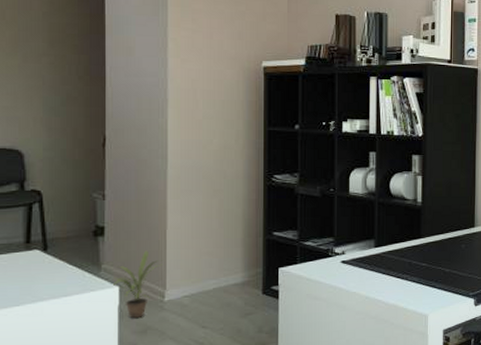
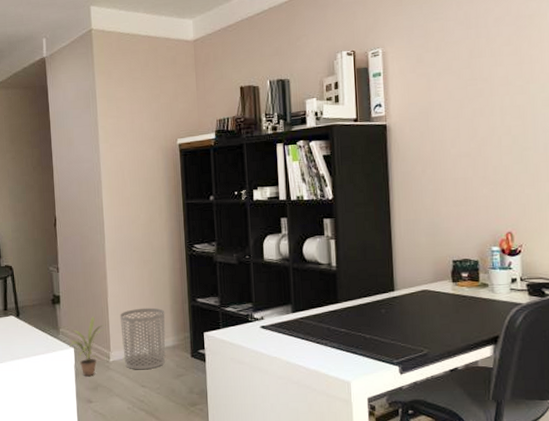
waste bin: none [180,241,236,310] -> present [120,307,166,370]

